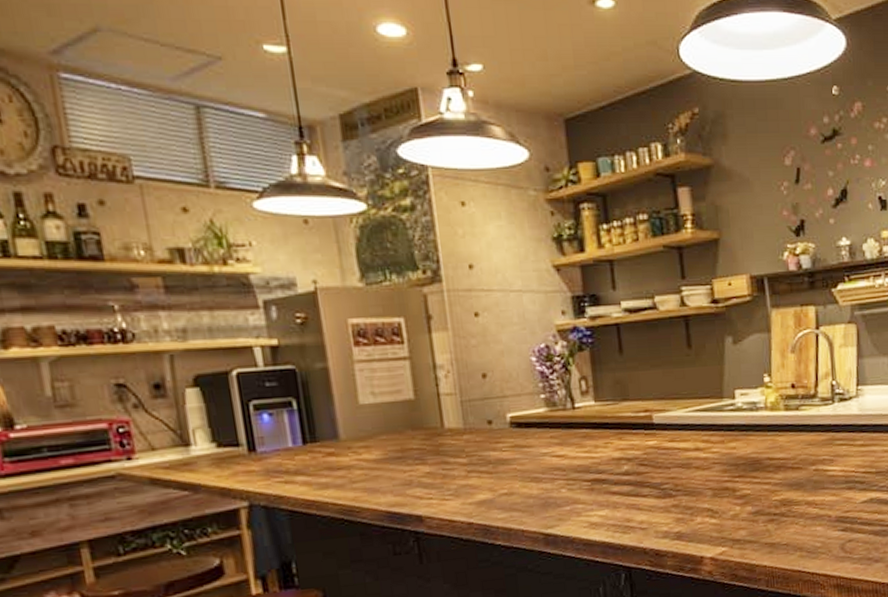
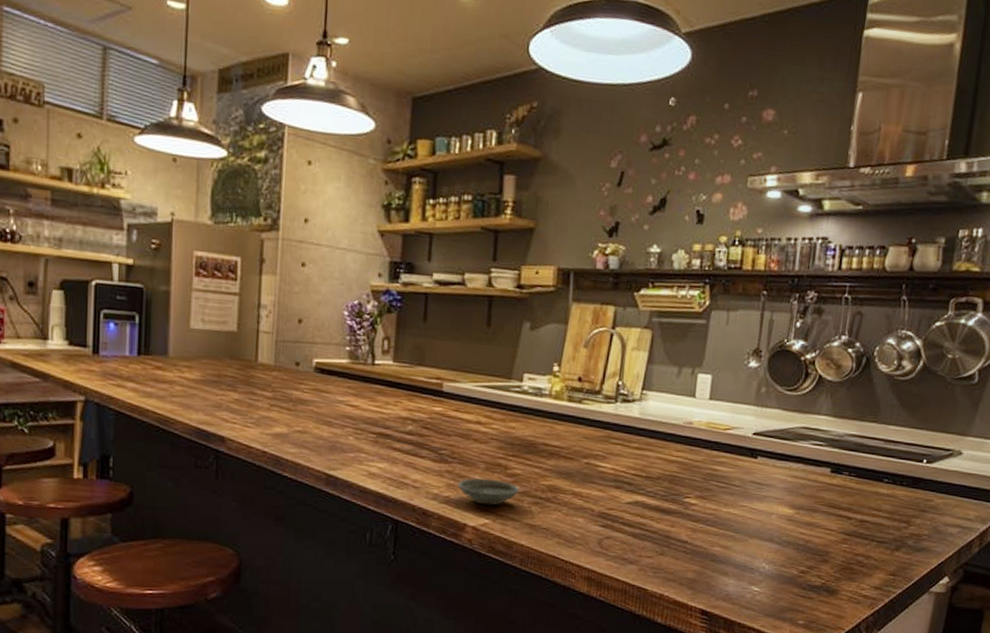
saucer: none [686,503,752,534] -> present [457,477,519,506]

